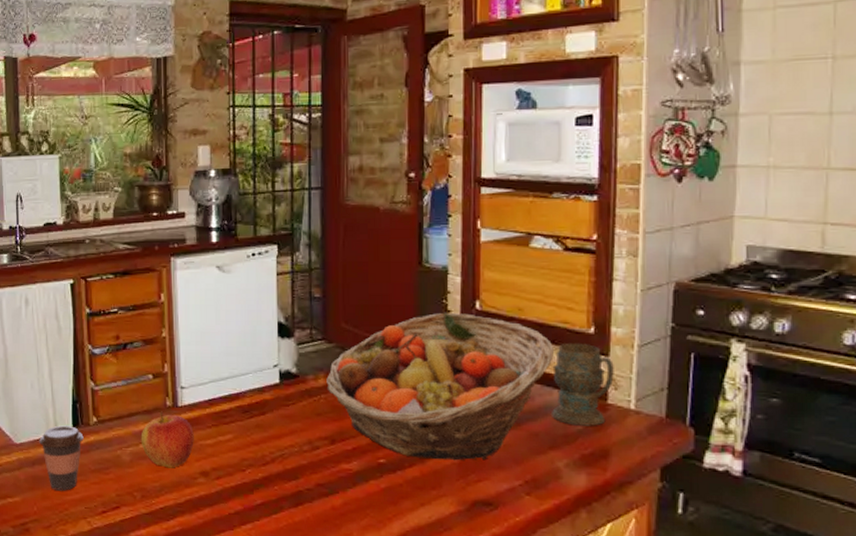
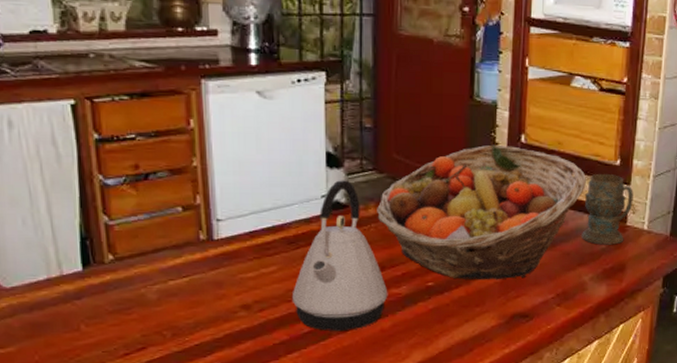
coffee cup: present [39,425,84,491] -> none [37,265,97,336]
apple: present [140,411,194,468] -> none [169,245,233,304]
kettle: none [246,350,339,506] -> present [291,180,388,332]

